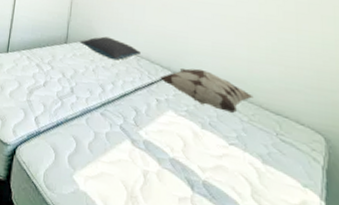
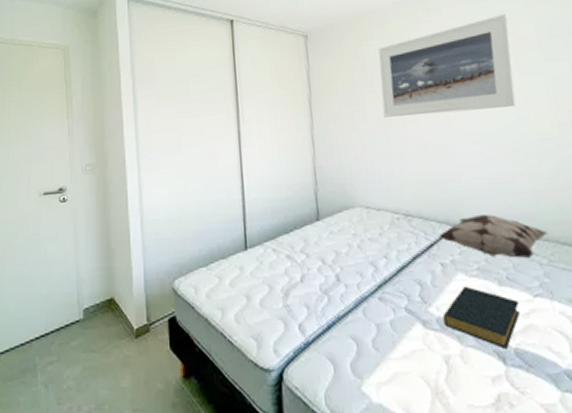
pillow: present [79,36,141,61] -> none [333,200,410,228]
hardback book: none [149,121,216,179] -> present [442,286,521,349]

